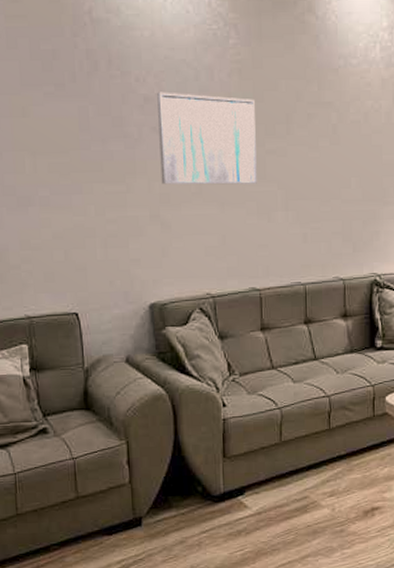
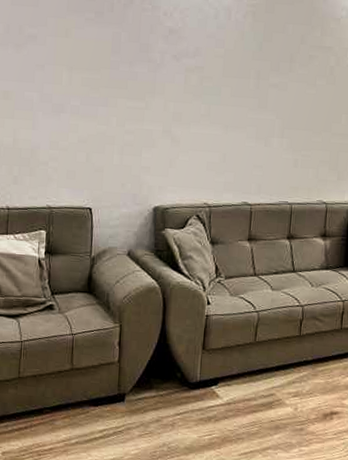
wall art: present [157,92,257,185] -> none [176,25,264,112]

